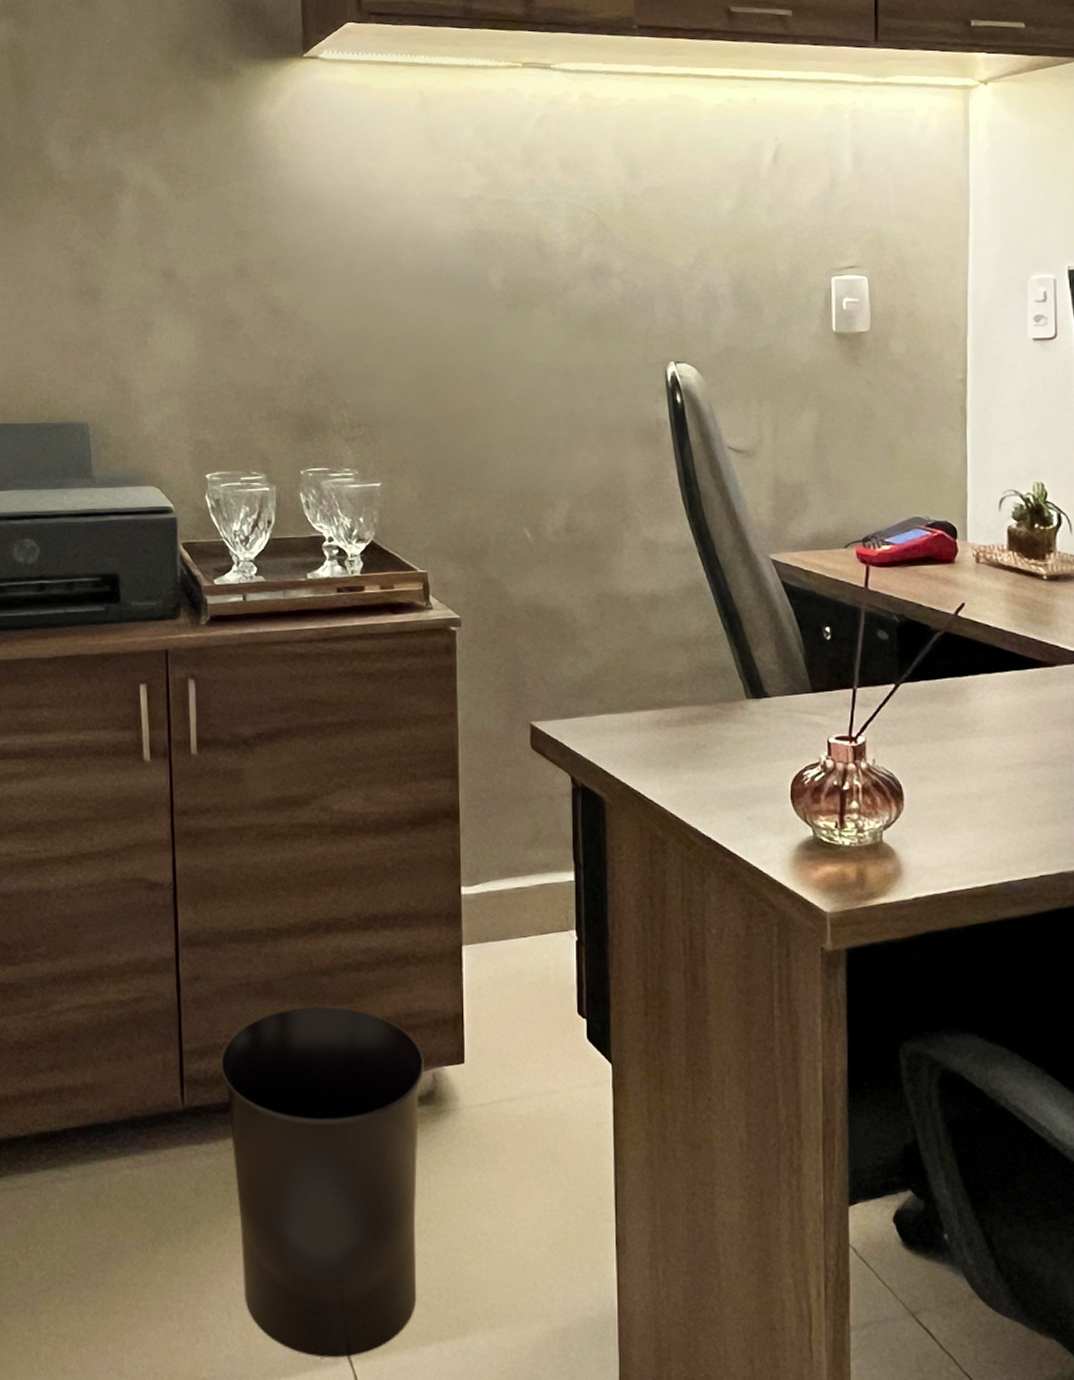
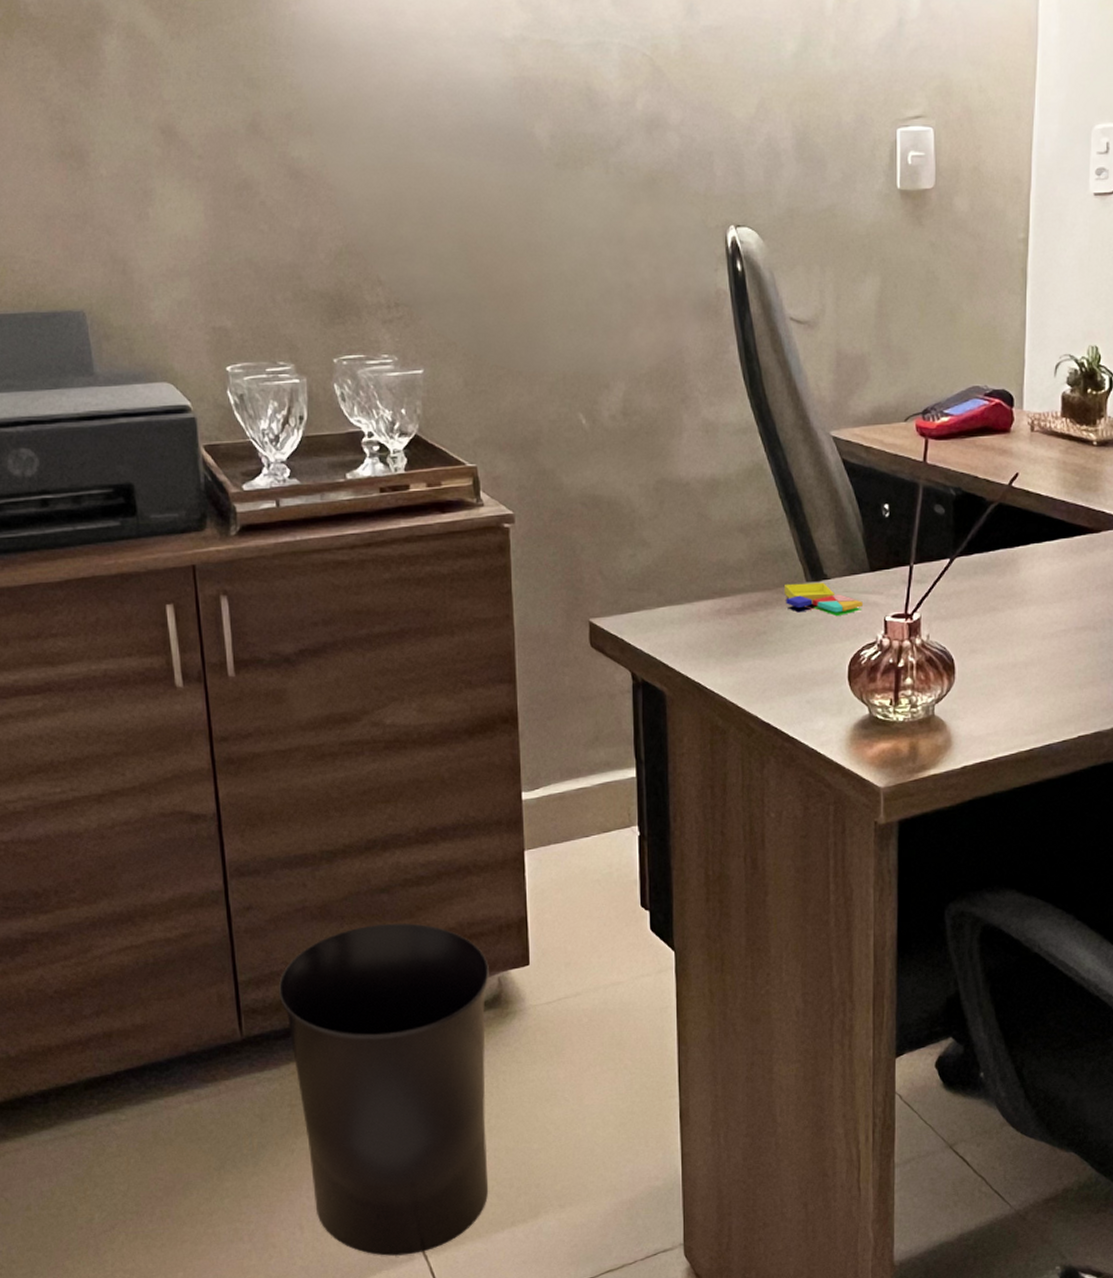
sticky notes: none [725,699,805,734] -> present [785,582,863,616]

